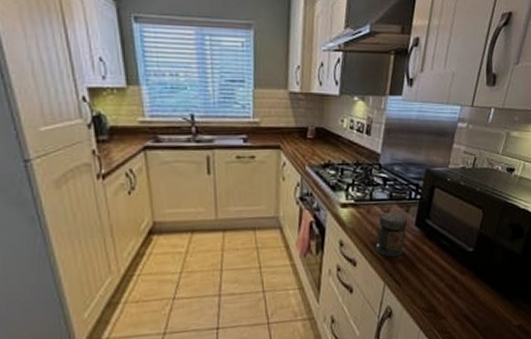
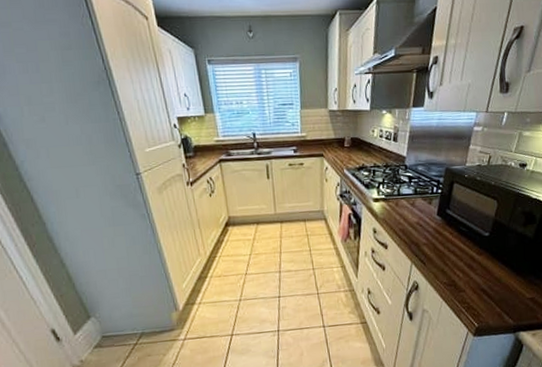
jar: present [375,212,408,257] -> none [403,204,431,241]

